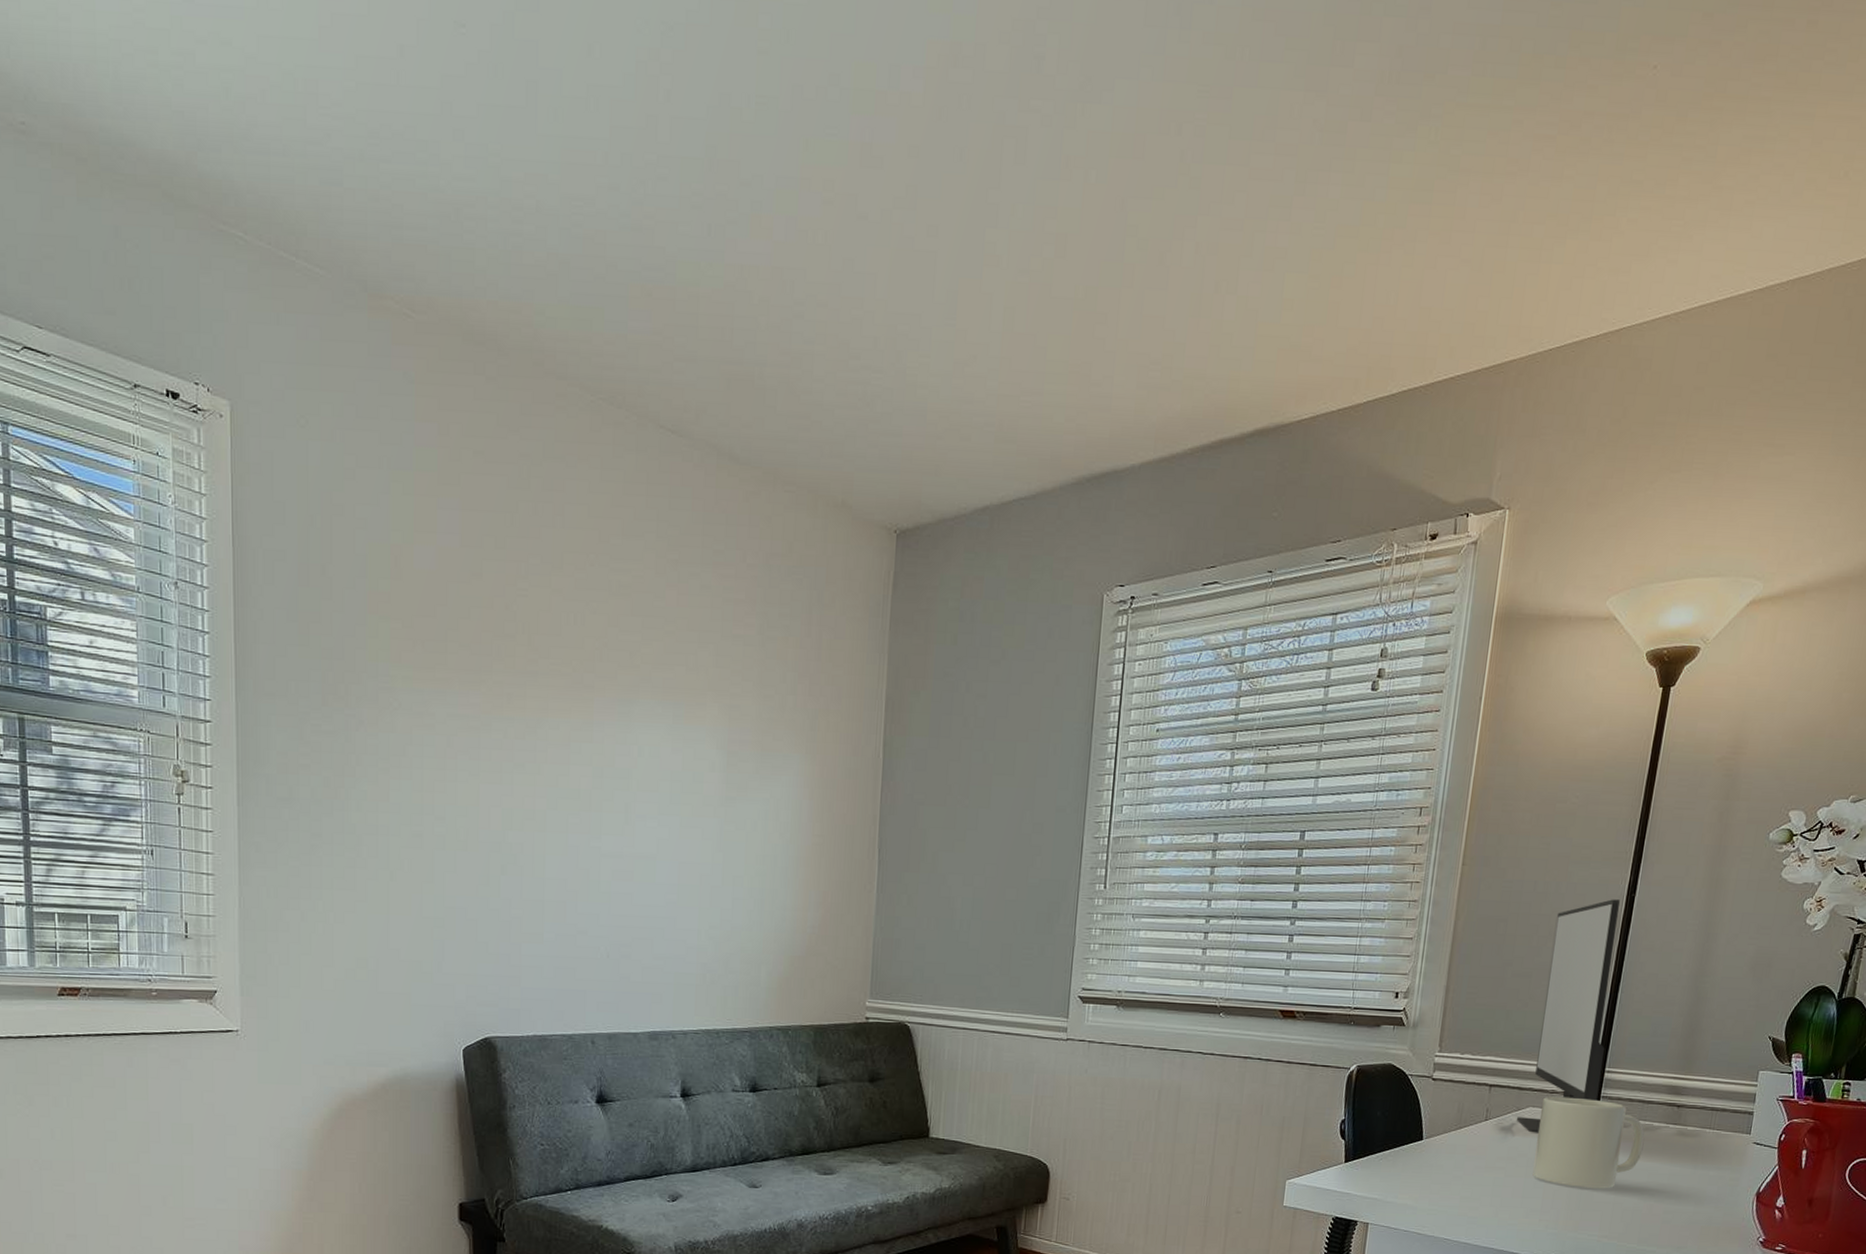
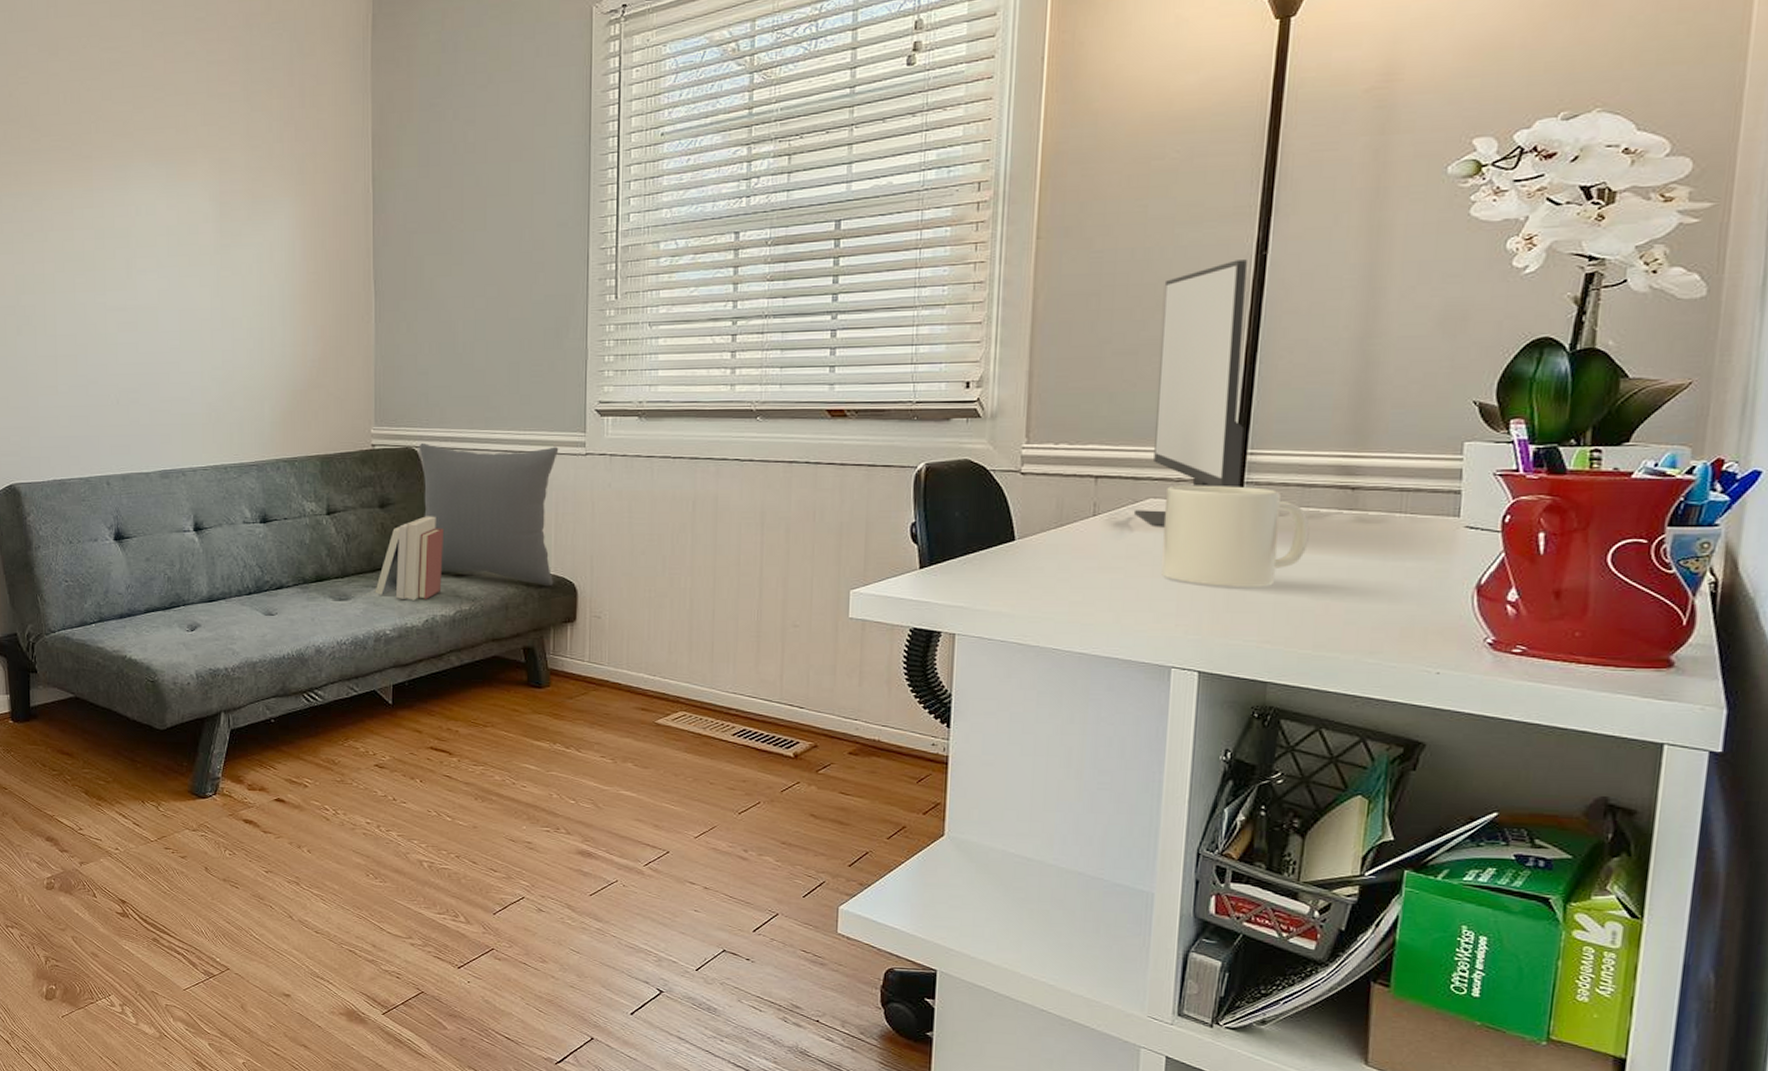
books: none [859,1092,929,1178] -> present [375,516,443,602]
pillow: none [911,1019,1043,1168] -> present [419,443,559,587]

